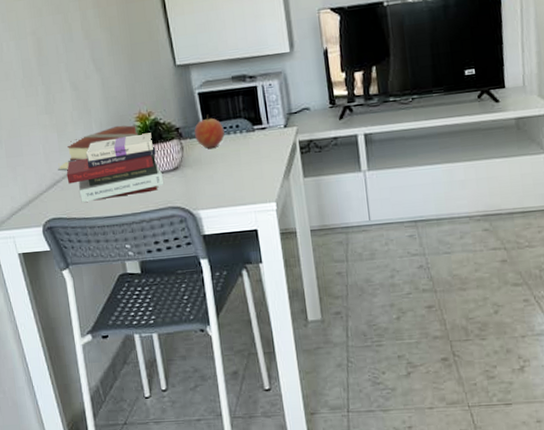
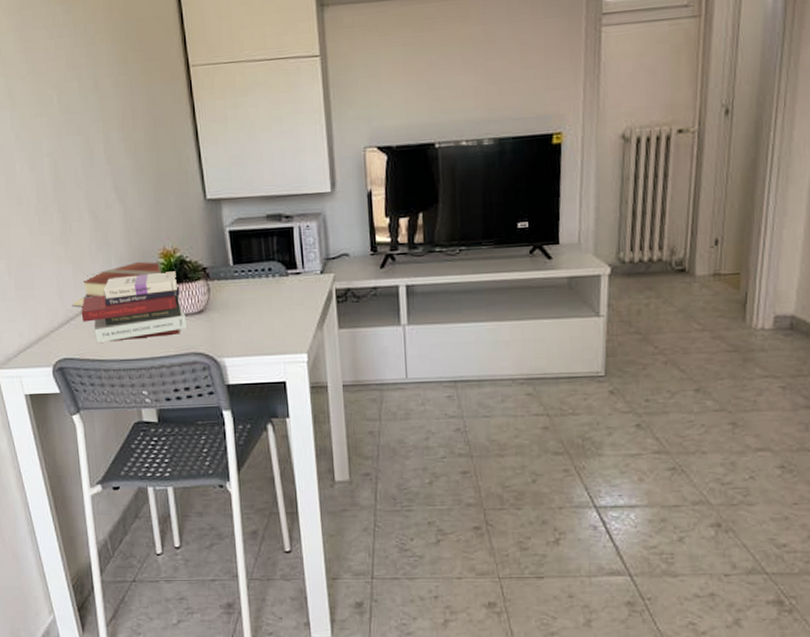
fruit: present [194,114,225,149] -> none [223,254,256,292]

